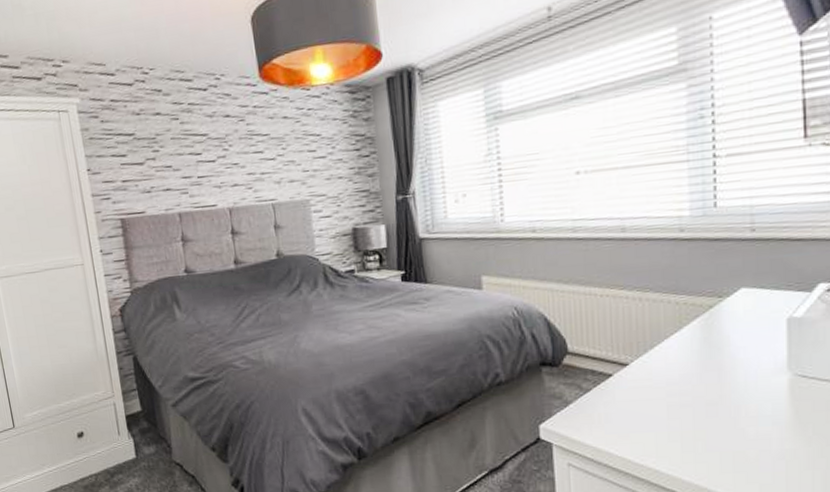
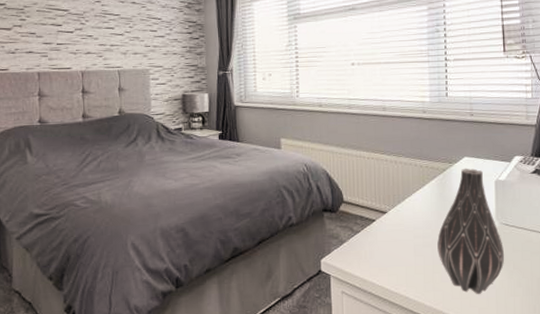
vase: none [700,302,800,468] -> present [437,168,505,295]

